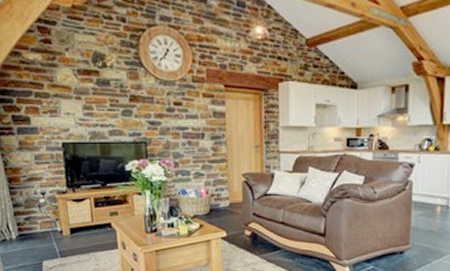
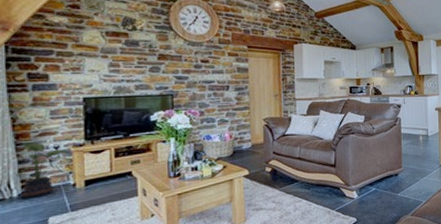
potted plant: none [13,187,55,242] -> present [16,142,70,199]

